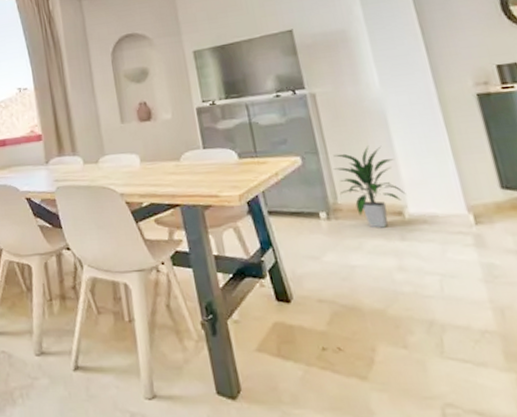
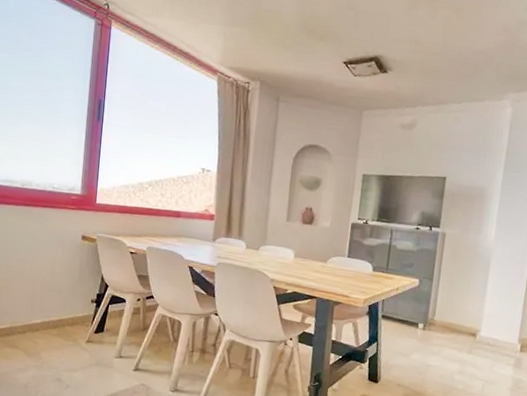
indoor plant: present [333,145,406,228] -> none [439,282,484,343]

